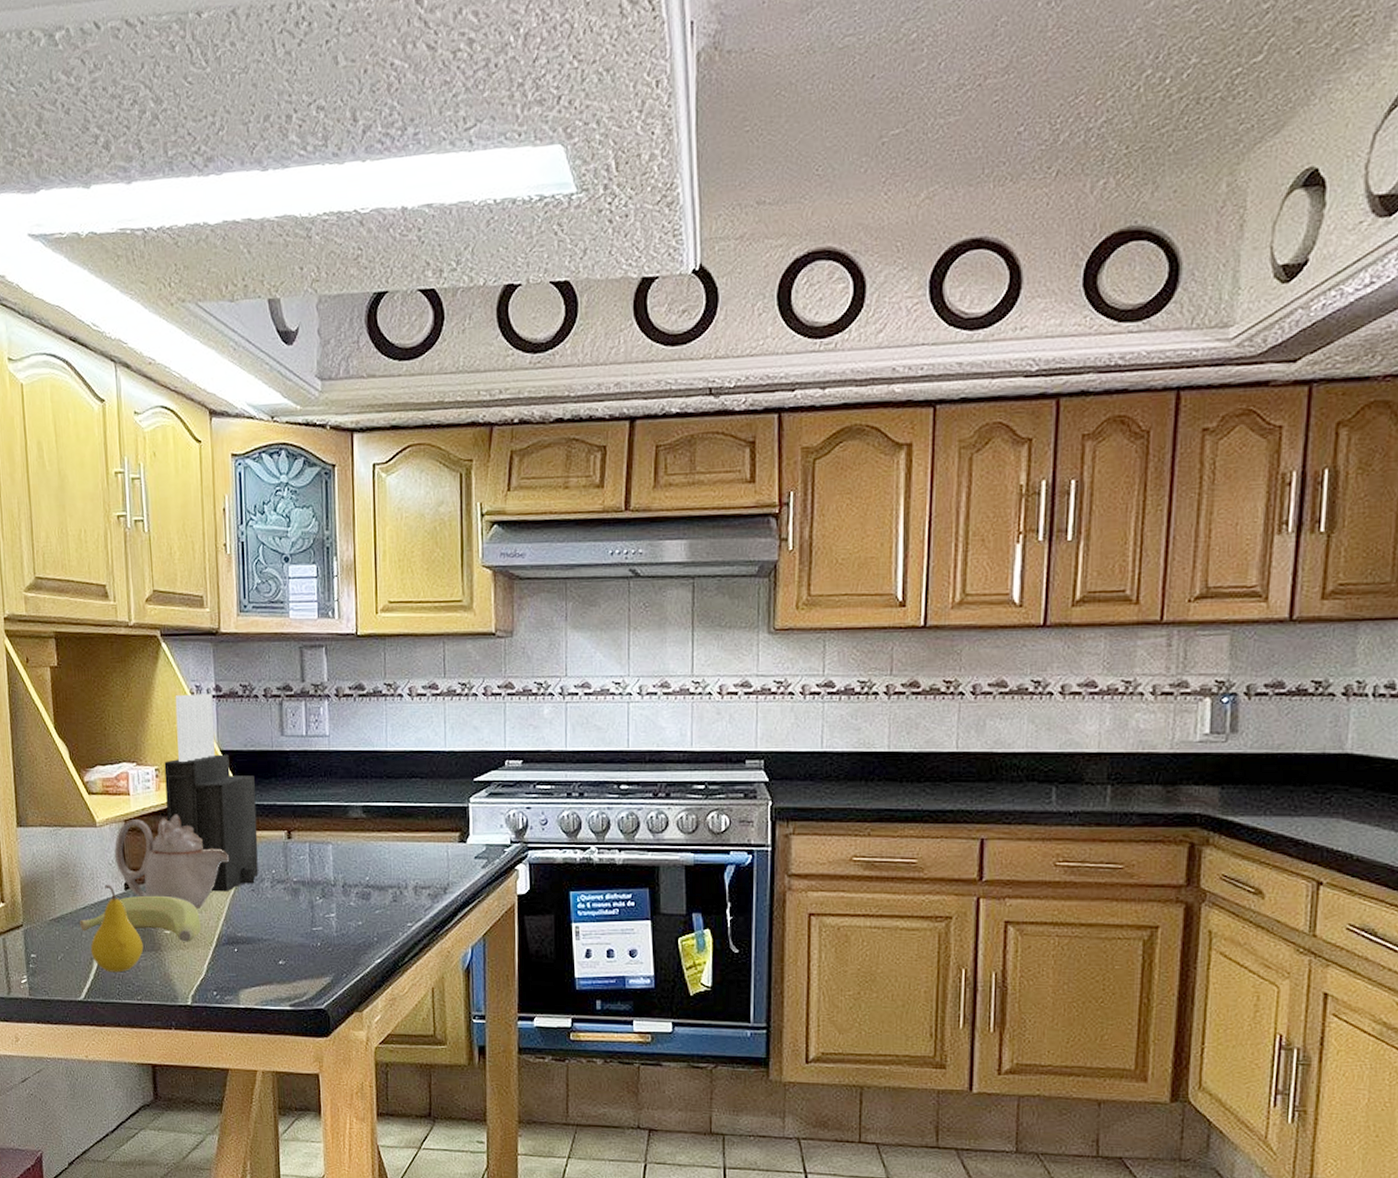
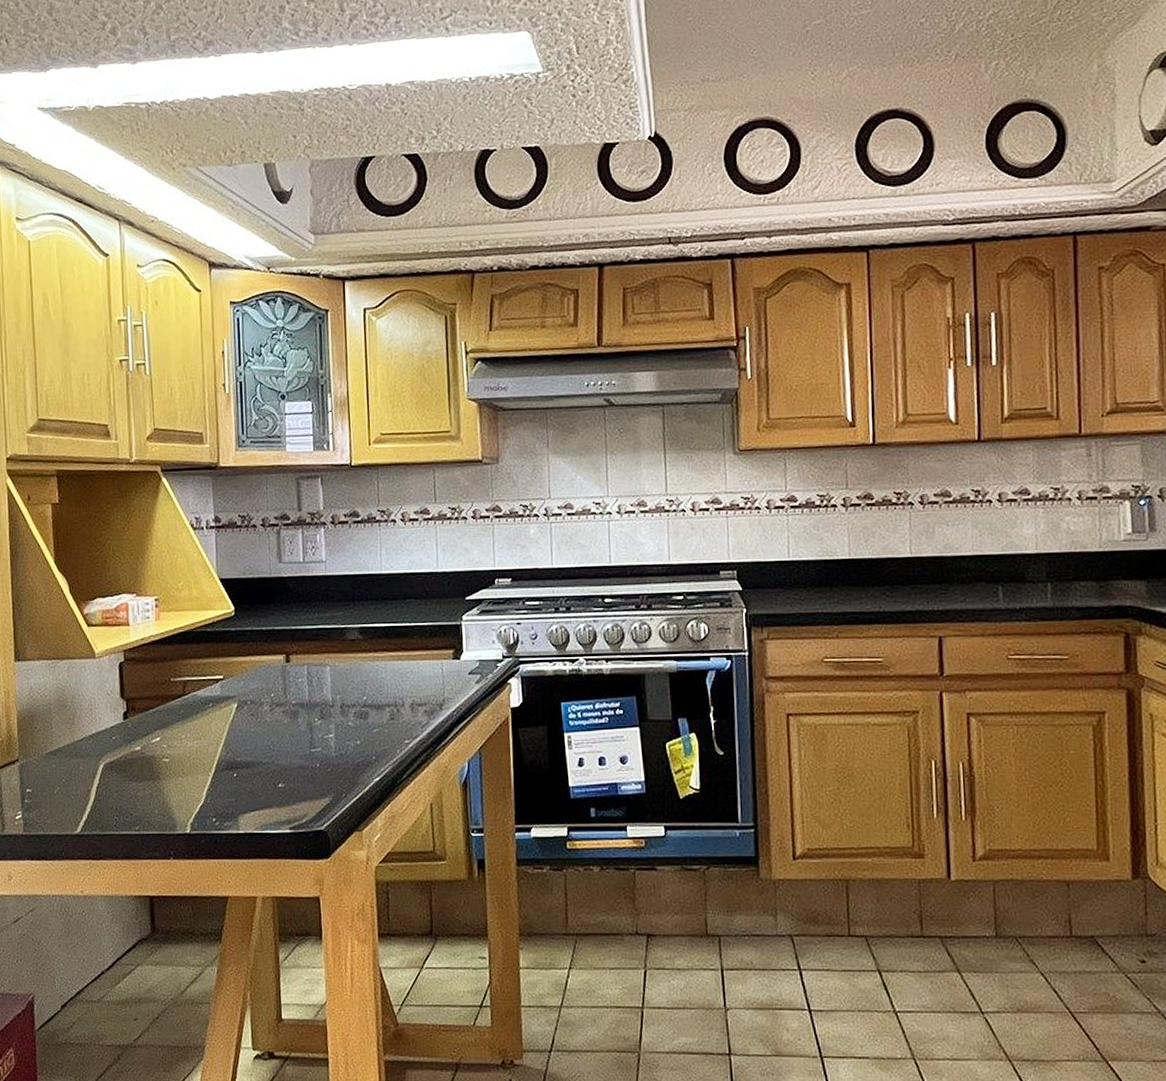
banana: present [79,895,201,942] -> none [76,723,200,769]
fruit: present [90,885,144,973] -> none [87,715,142,804]
teapot: present [114,814,230,909] -> none [113,642,229,735]
knife block: present [164,693,258,892] -> none [164,524,257,718]

